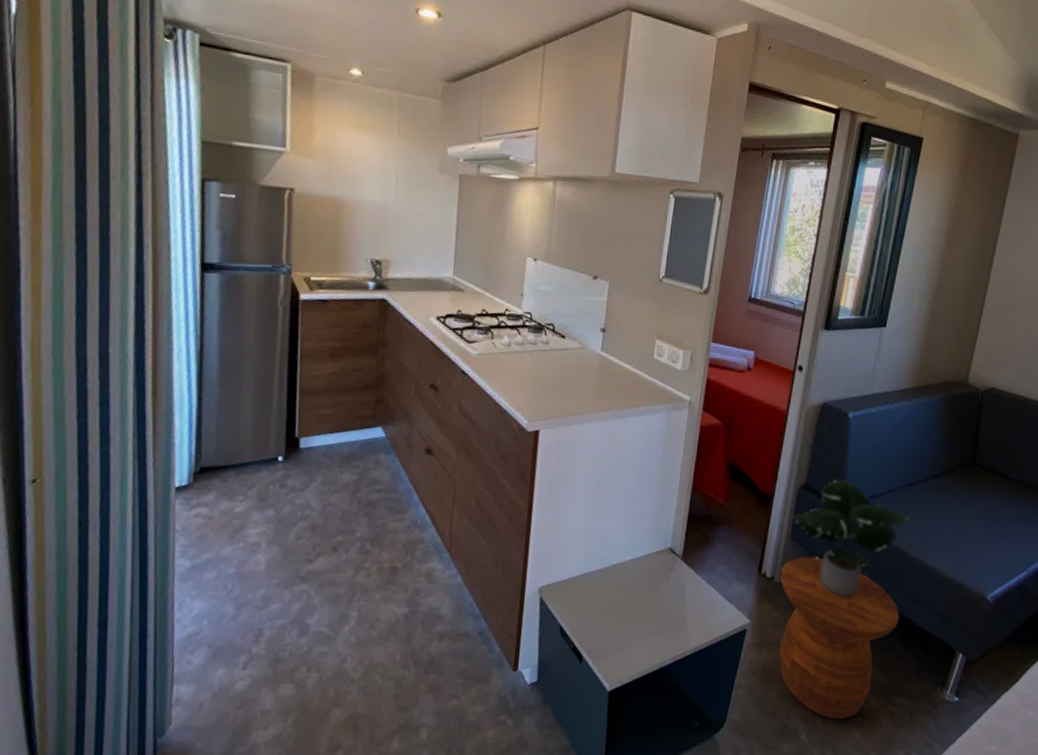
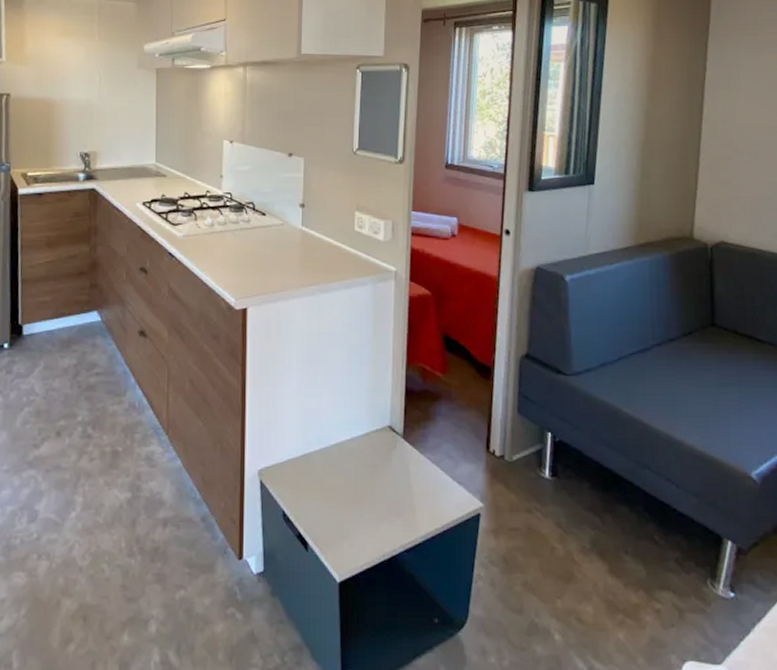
side table: present [779,557,900,720] -> none [511,432,651,617]
potted plant: present [792,479,909,597] -> none [517,347,648,477]

